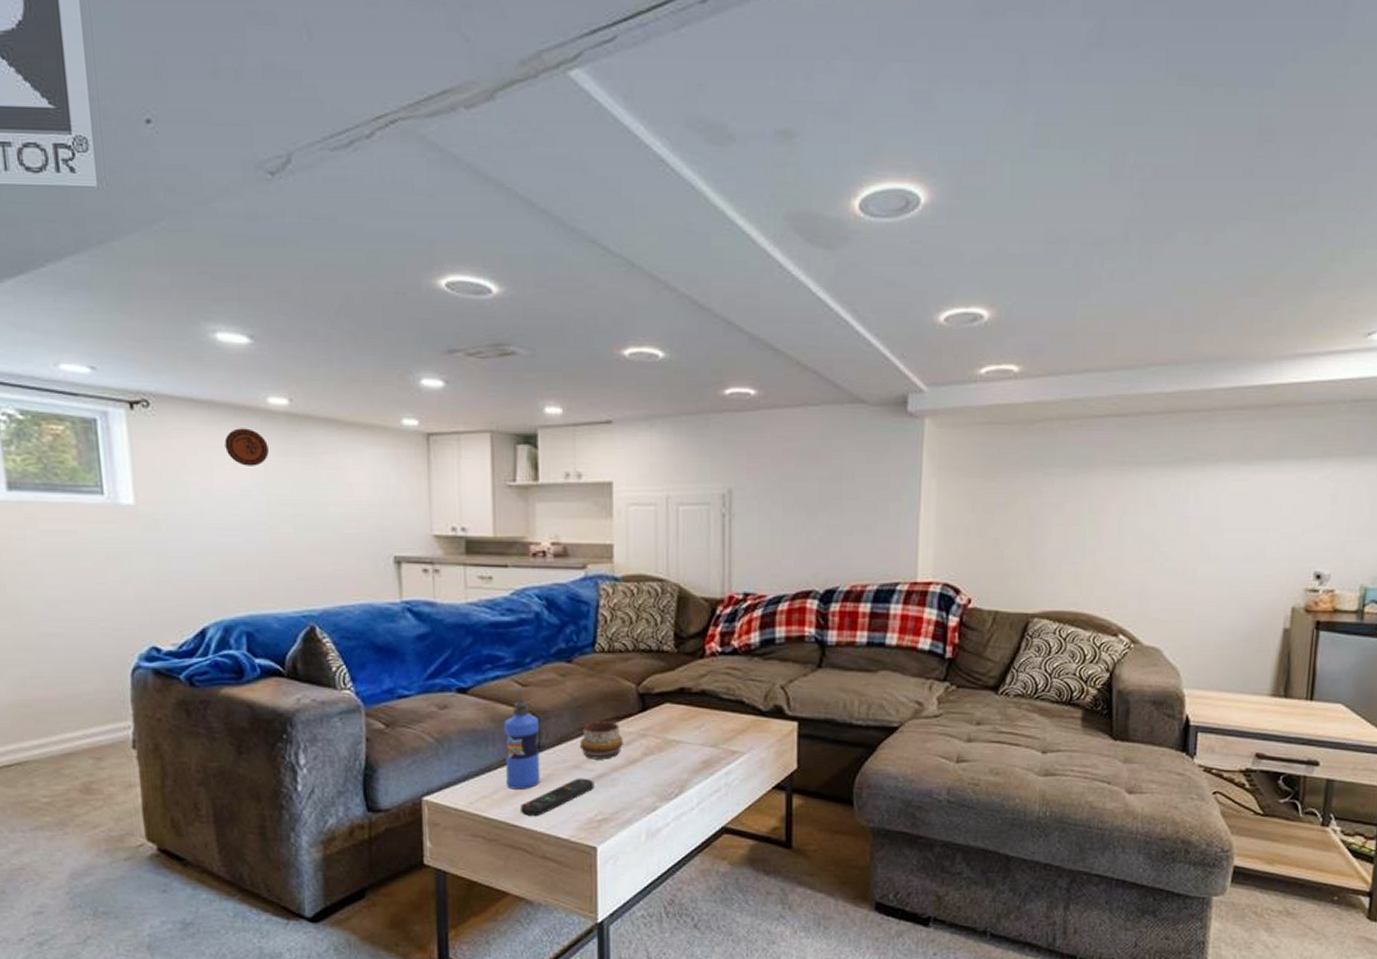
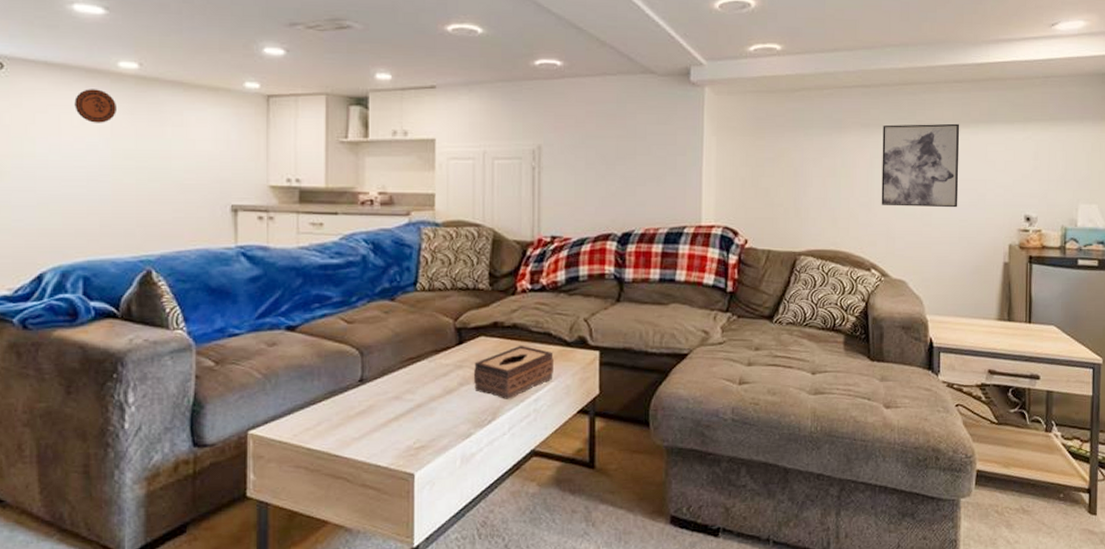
water bottle: present [504,699,540,789] -> none [330,335,362,421]
remote control: present [521,778,595,817] -> none [343,408,413,447]
decorative bowl: present [579,722,623,760] -> none [400,354,441,391]
tissue box: none [658,713,746,772] -> present [473,345,554,399]
wall art: none [1134,460,1239,563] -> present [881,123,960,208]

